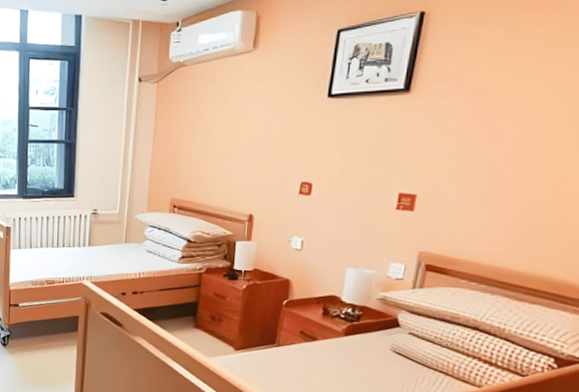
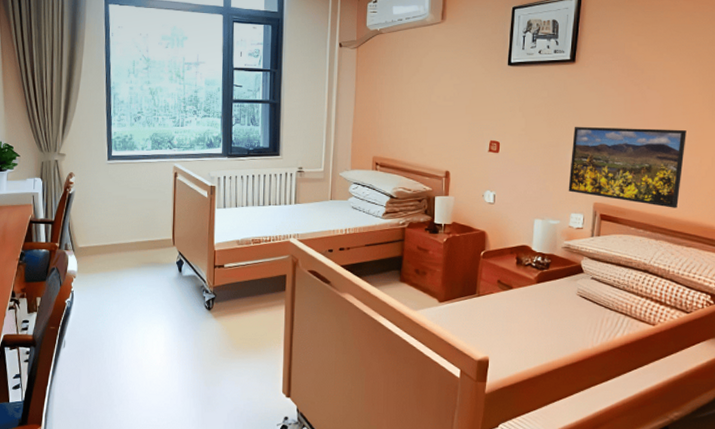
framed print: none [389,166,545,260] -> present [568,127,686,208]

